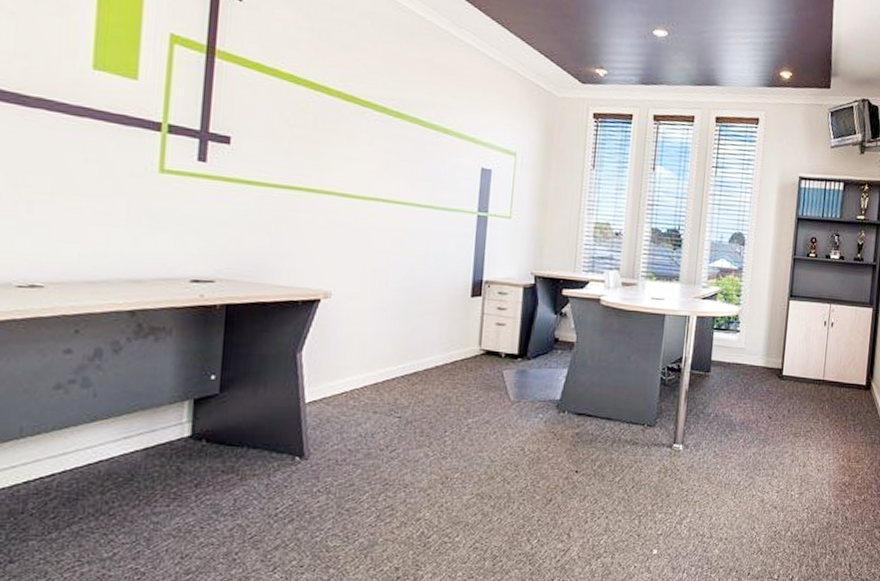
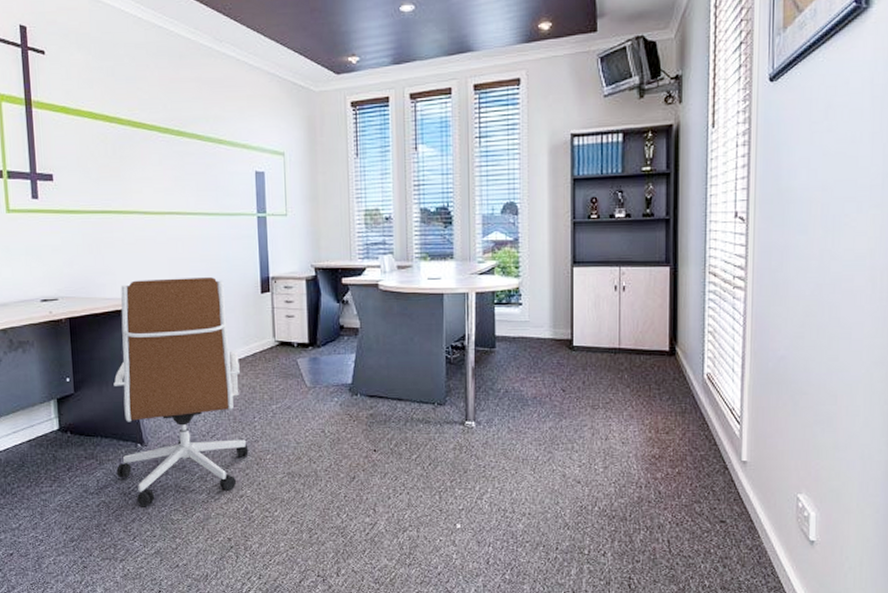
office chair: none [262,269,436,532] -> present [113,277,249,507]

